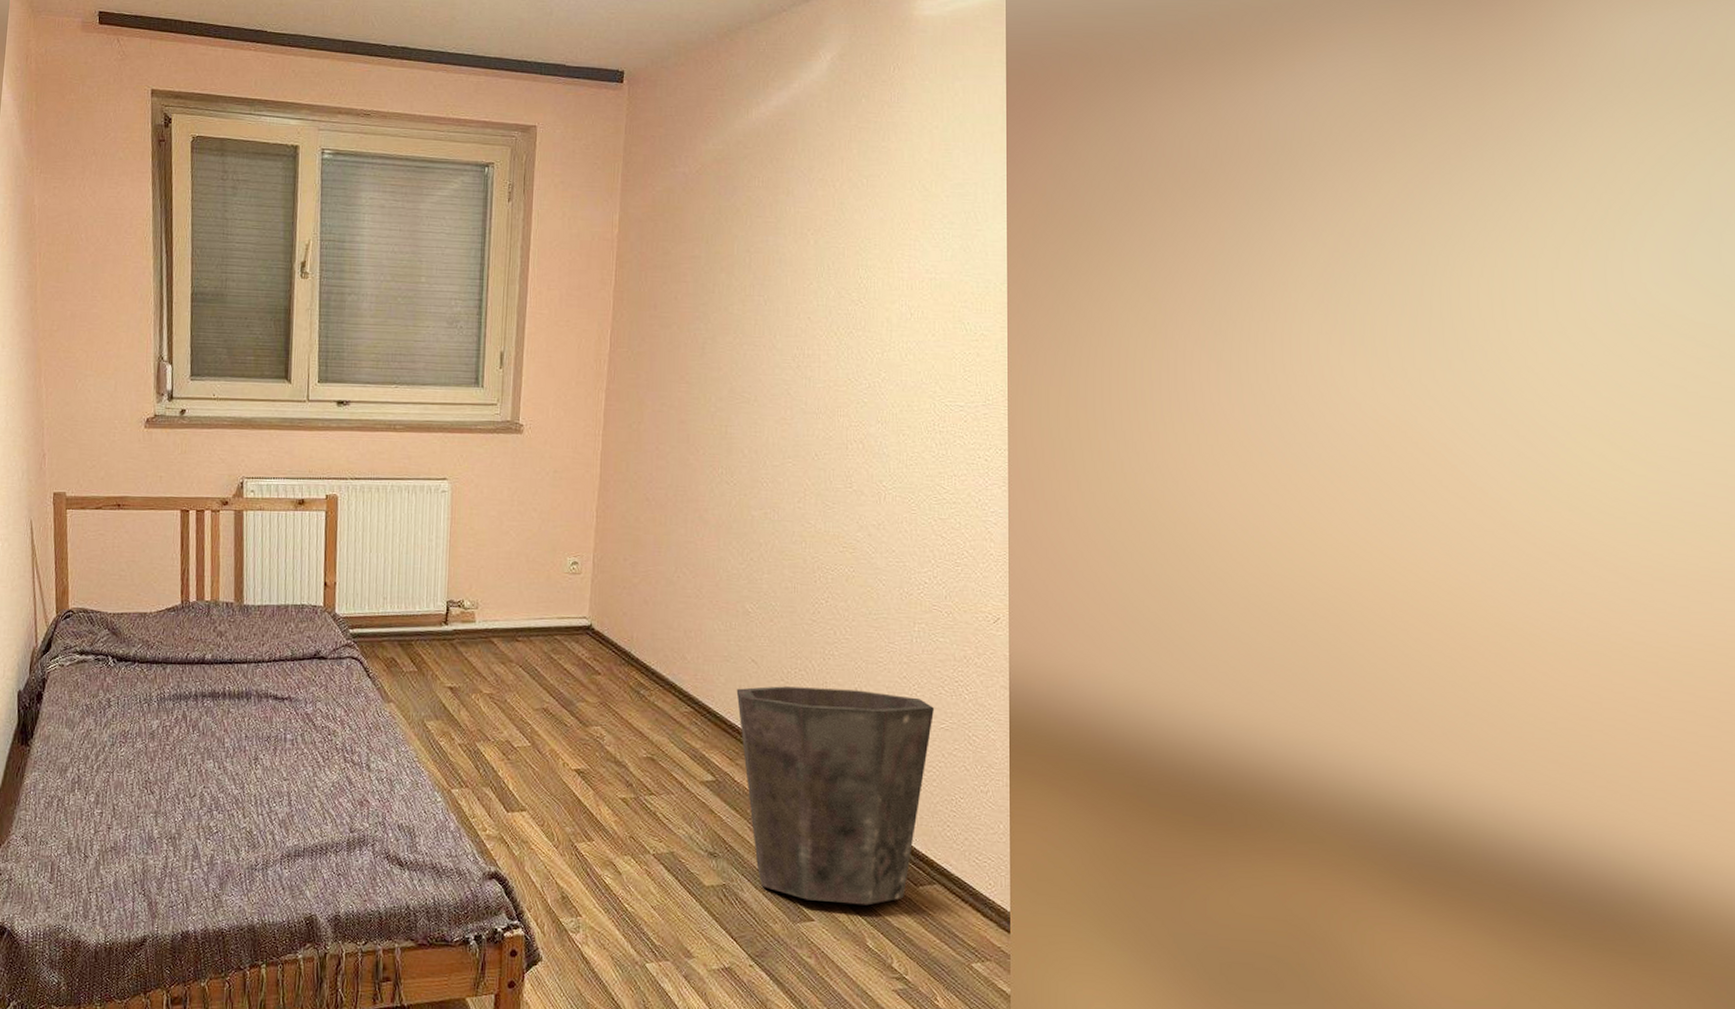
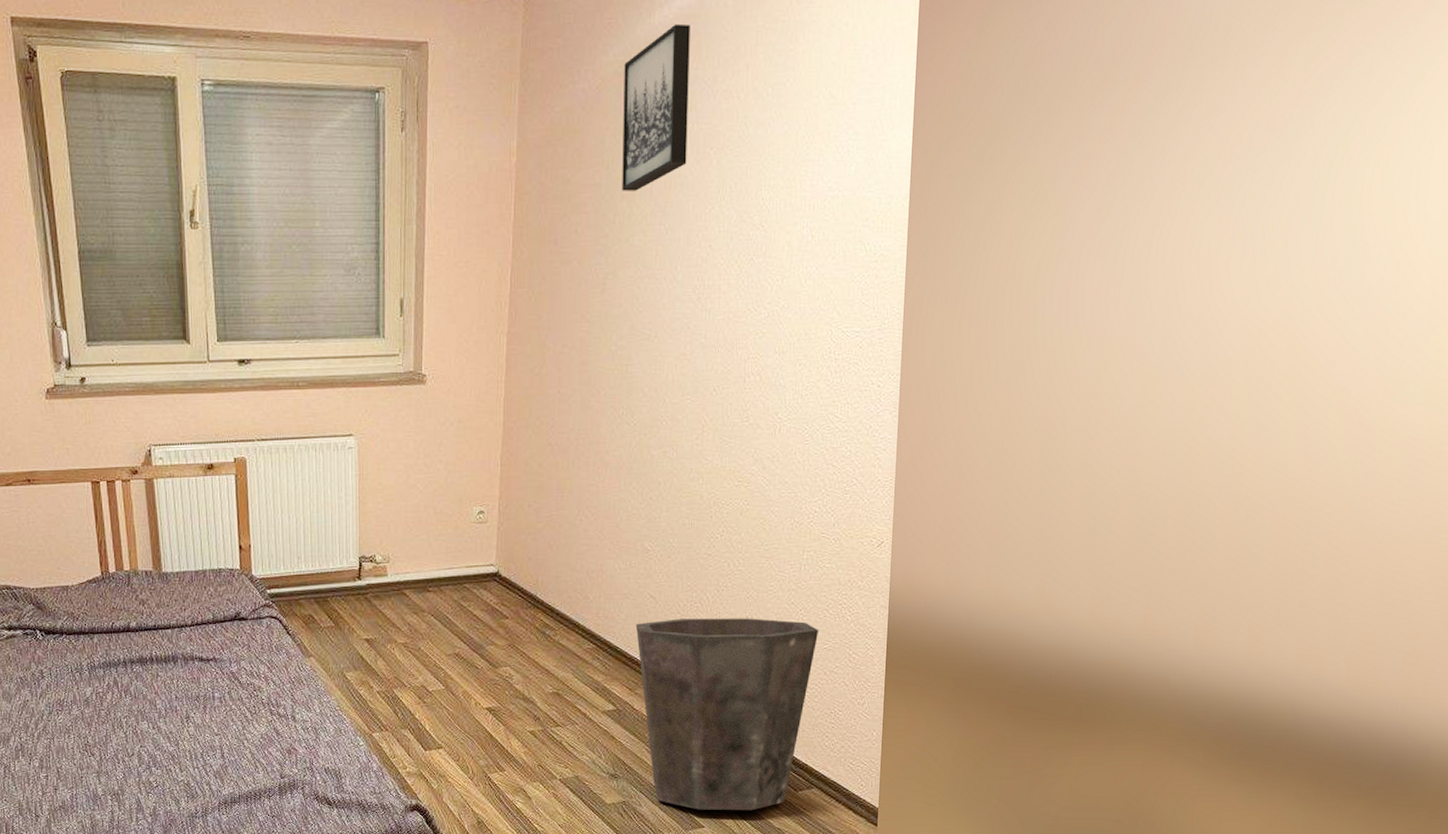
wall art: none [721,120,786,265] -> present [622,23,690,191]

